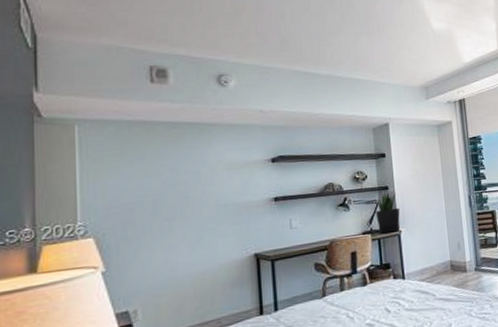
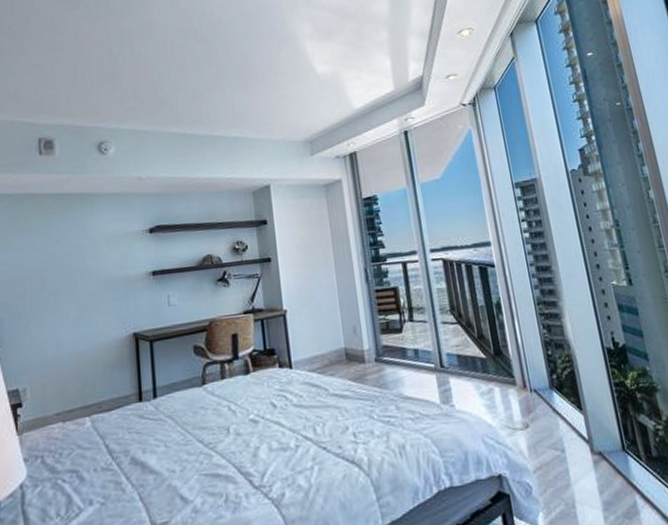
planter: present [375,192,400,235] -> none [257,265,285,315]

